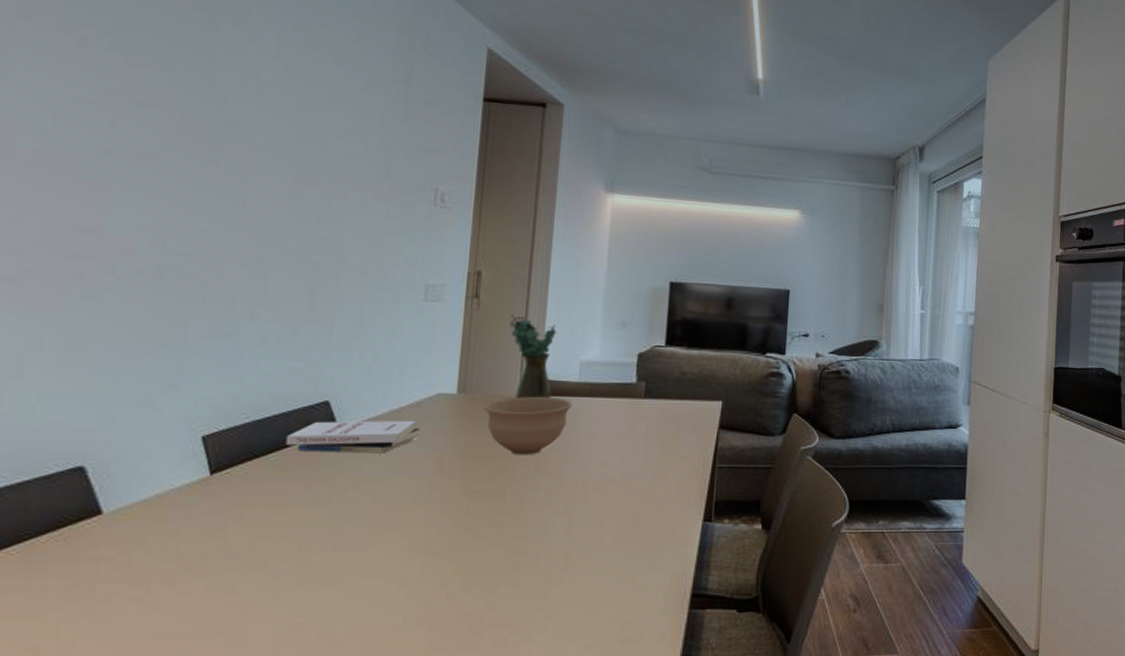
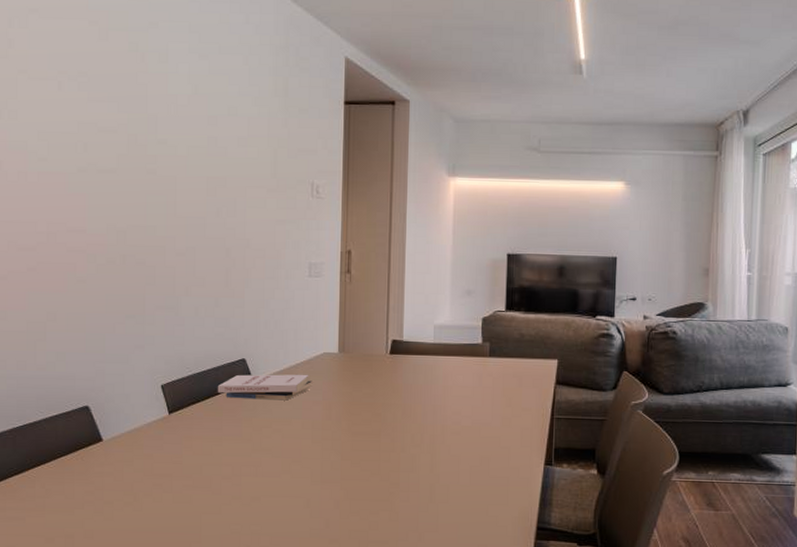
bowl: present [483,396,572,455] -> none [359,355,429,404]
vase: present [510,313,556,399] -> none [376,285,413,357]

